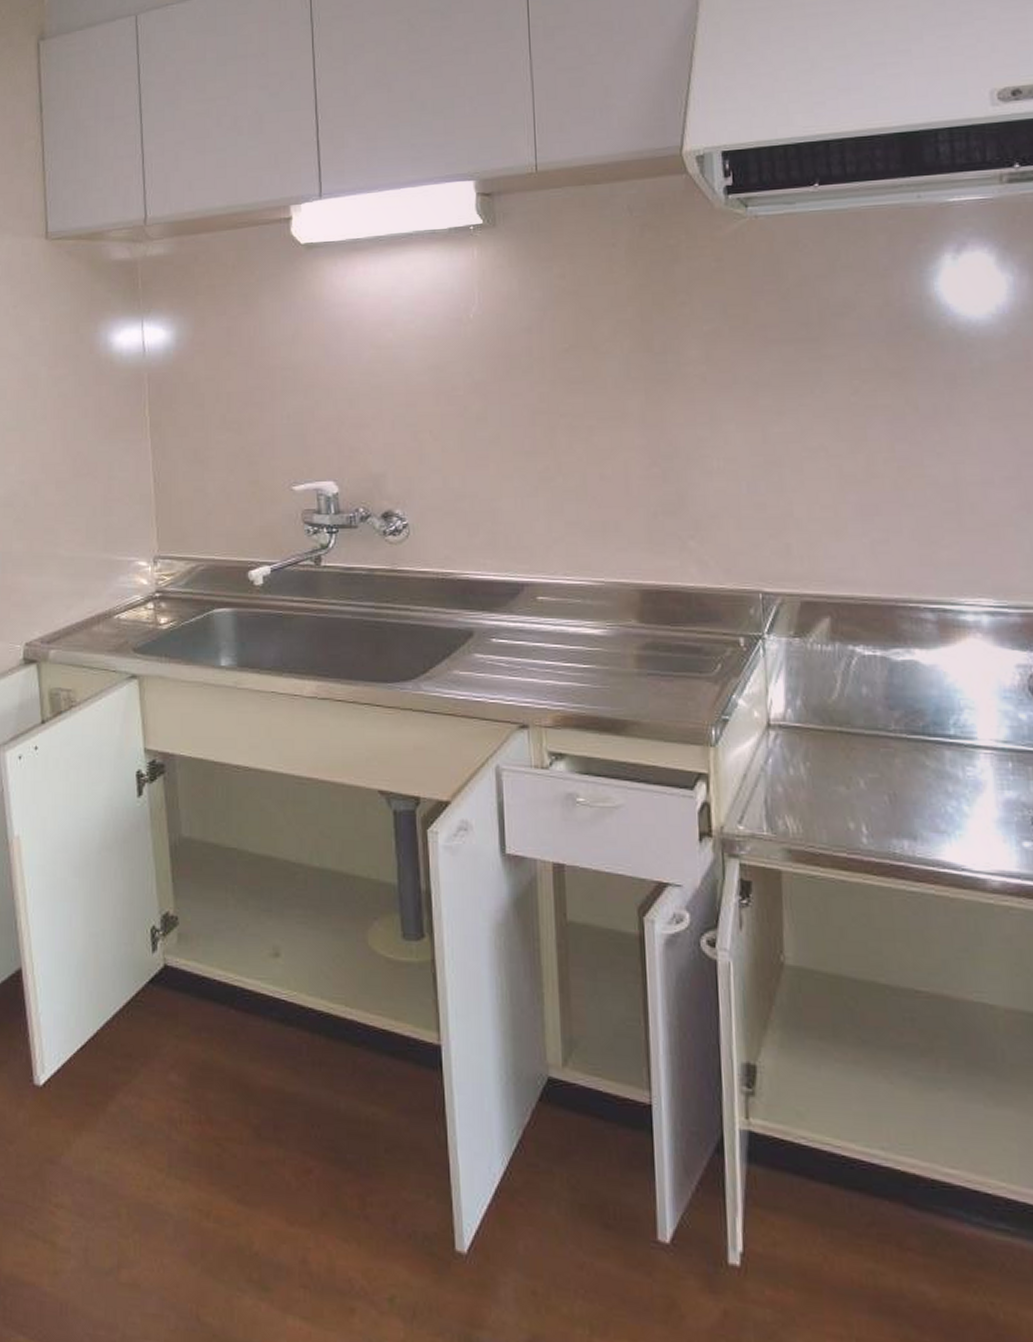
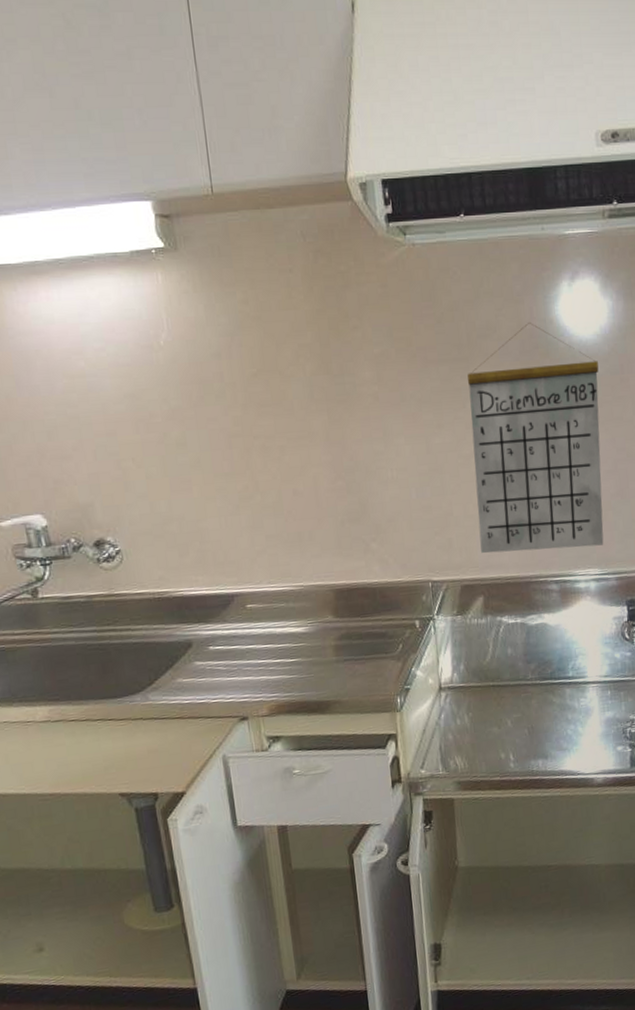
calendar: none [817,300,1002,570] -> present [467,323,604,554]

